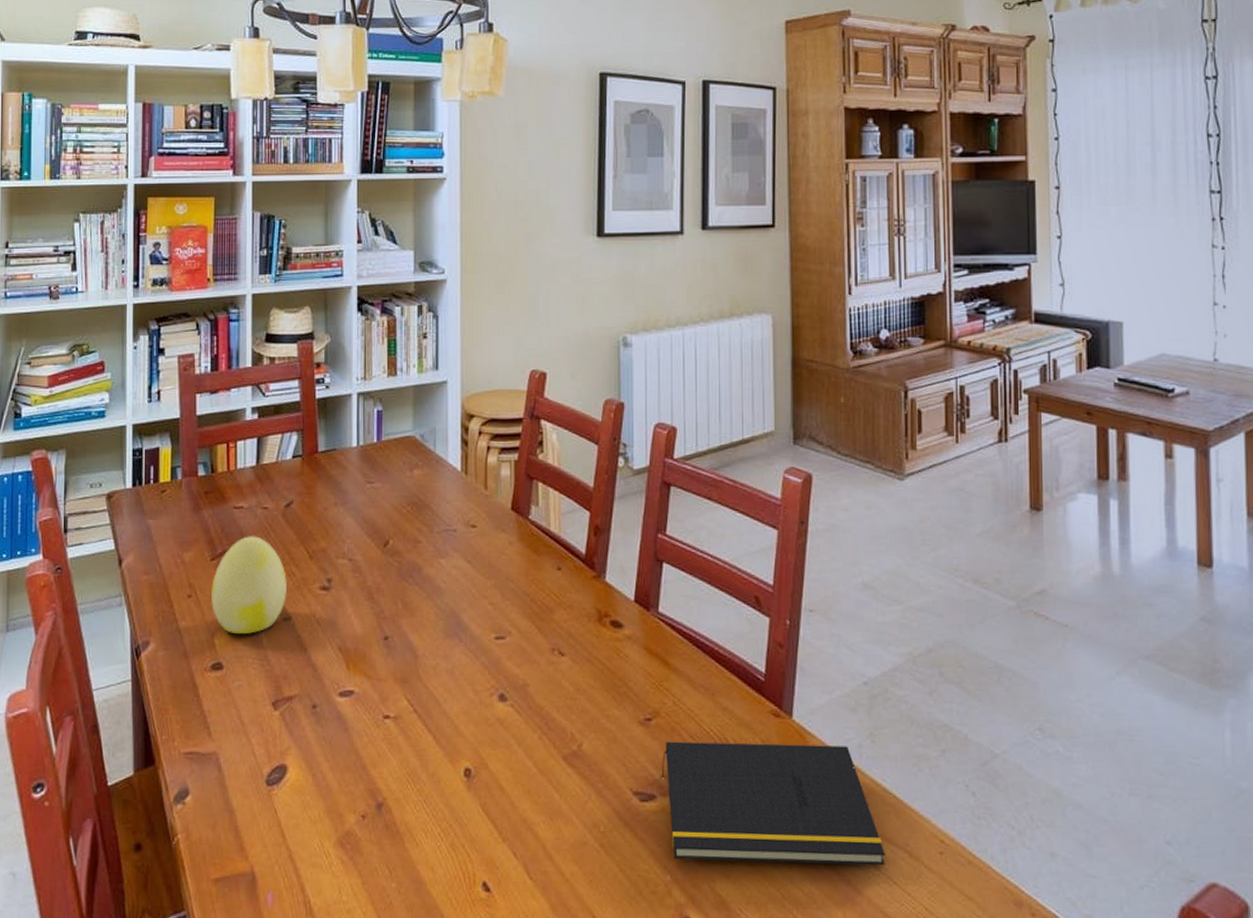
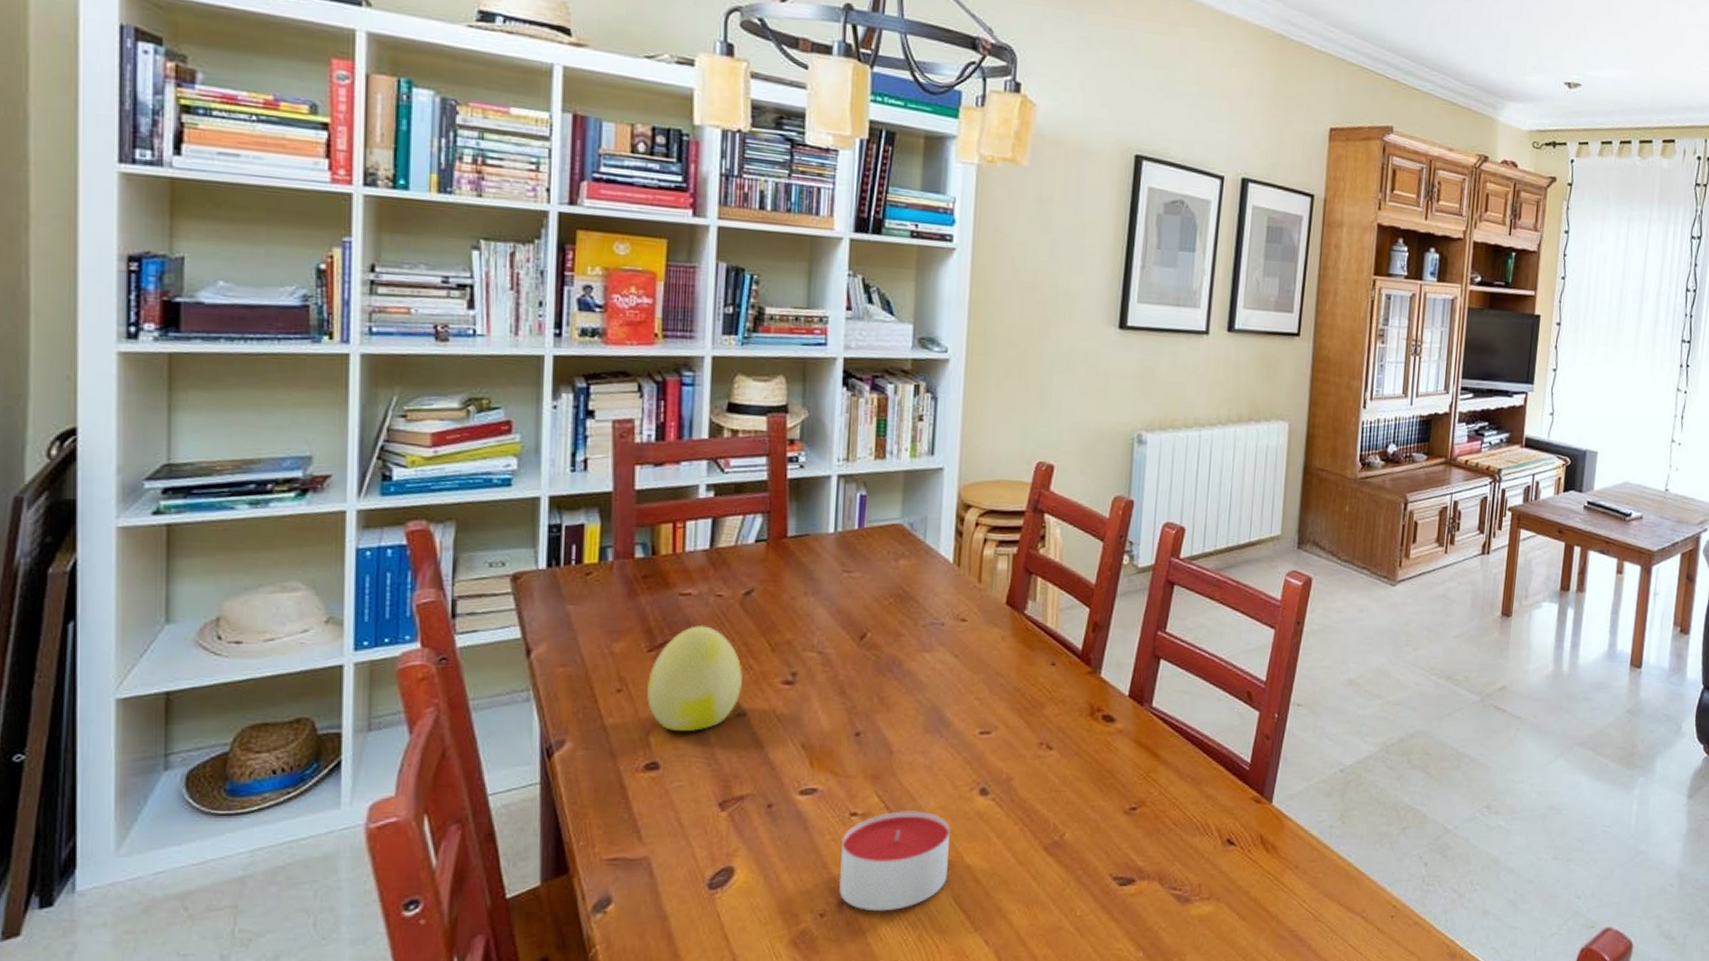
candle: none [376,715,475,816] -> present [838,811,951,912]
notepad: present [661,741,885,866] -> none [1141,827,1344,937]

